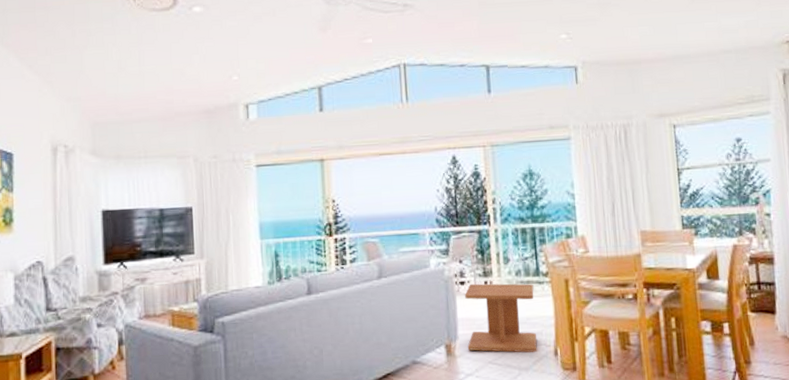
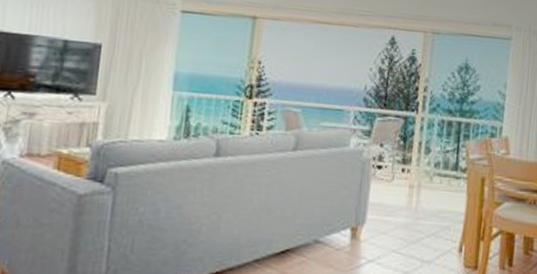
side table: present [465,283,537,353] -> none [373,169,450,247]

